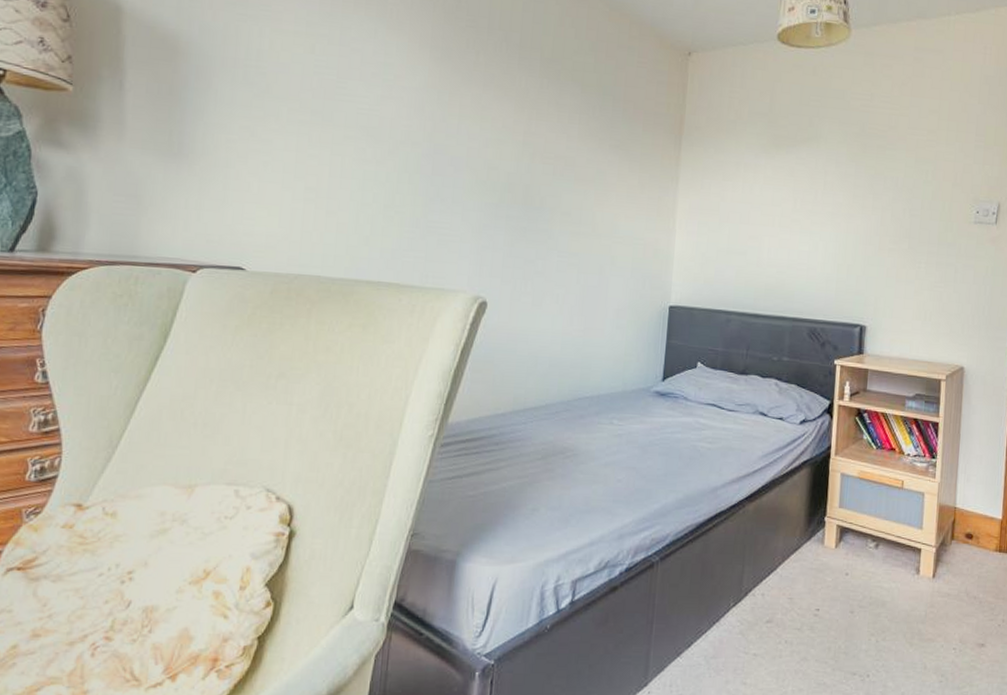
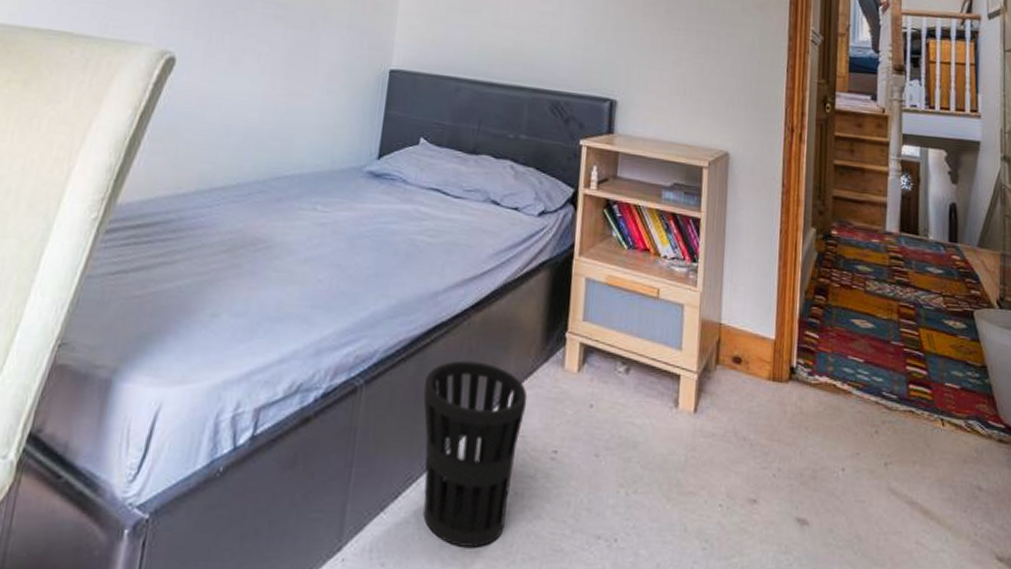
wastebasket: none [708,541,794,682] -> present [423,360,528,548]

